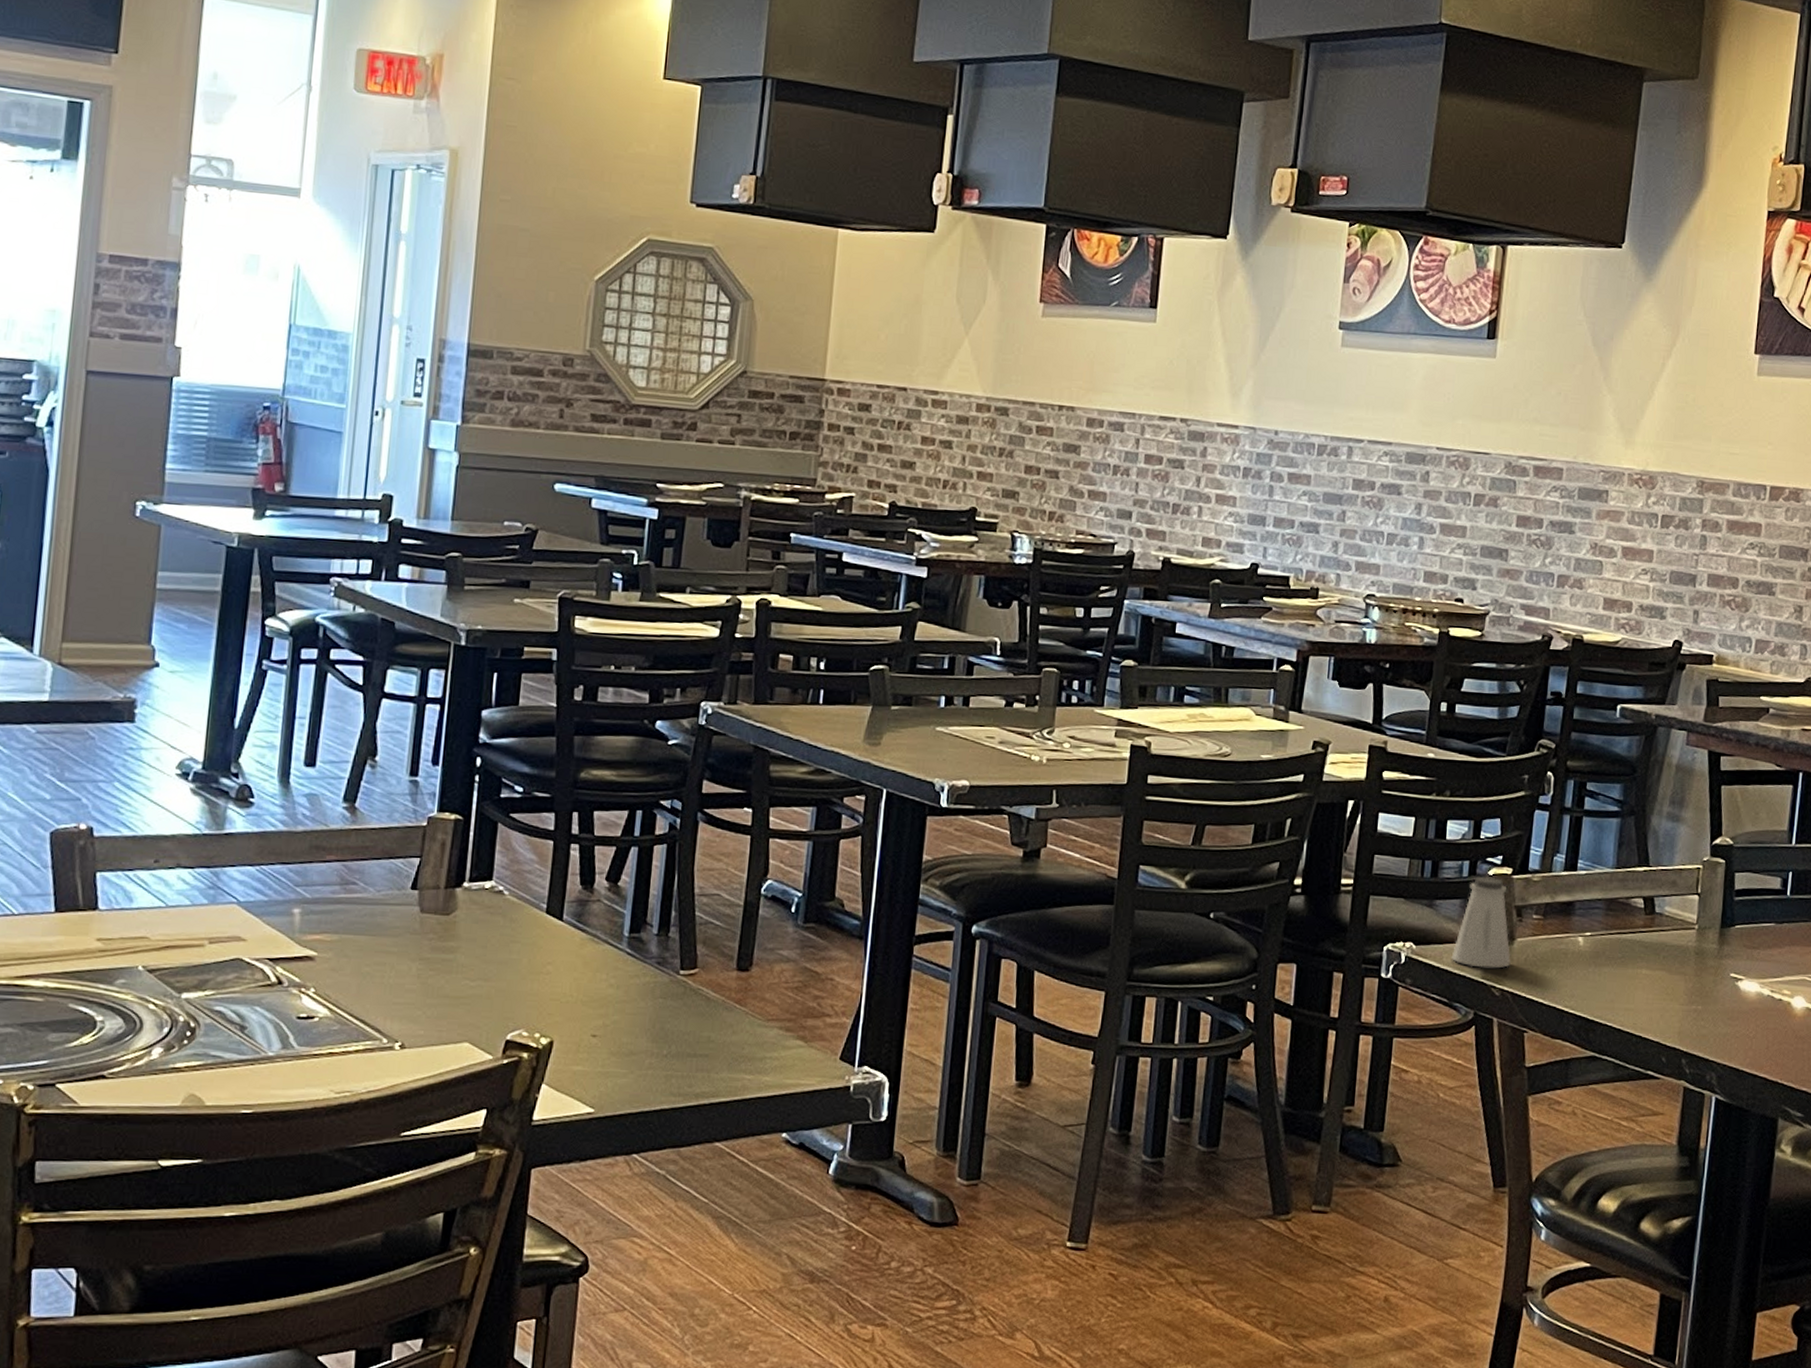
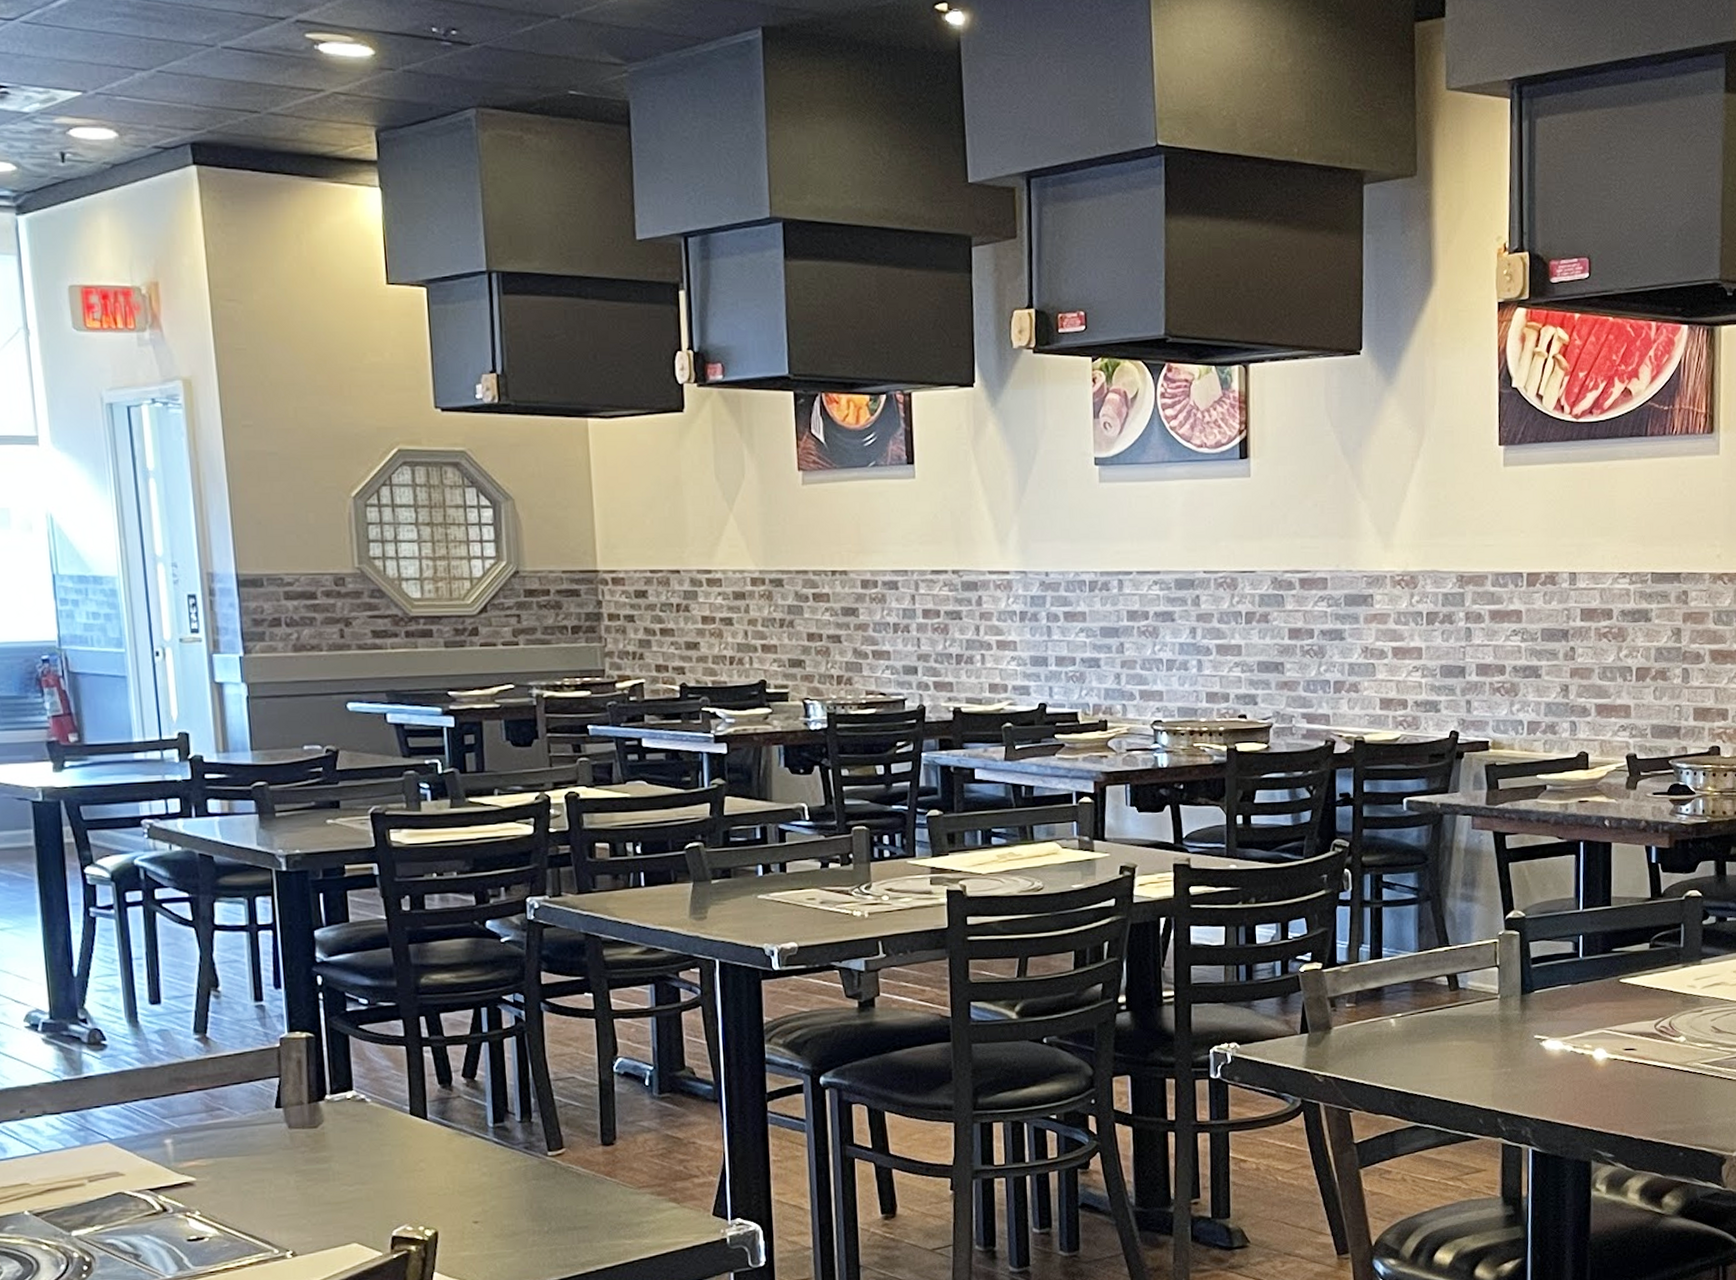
saltshaker: present [1451,876,1511,969] -> none [1274,974,1330,1059]

